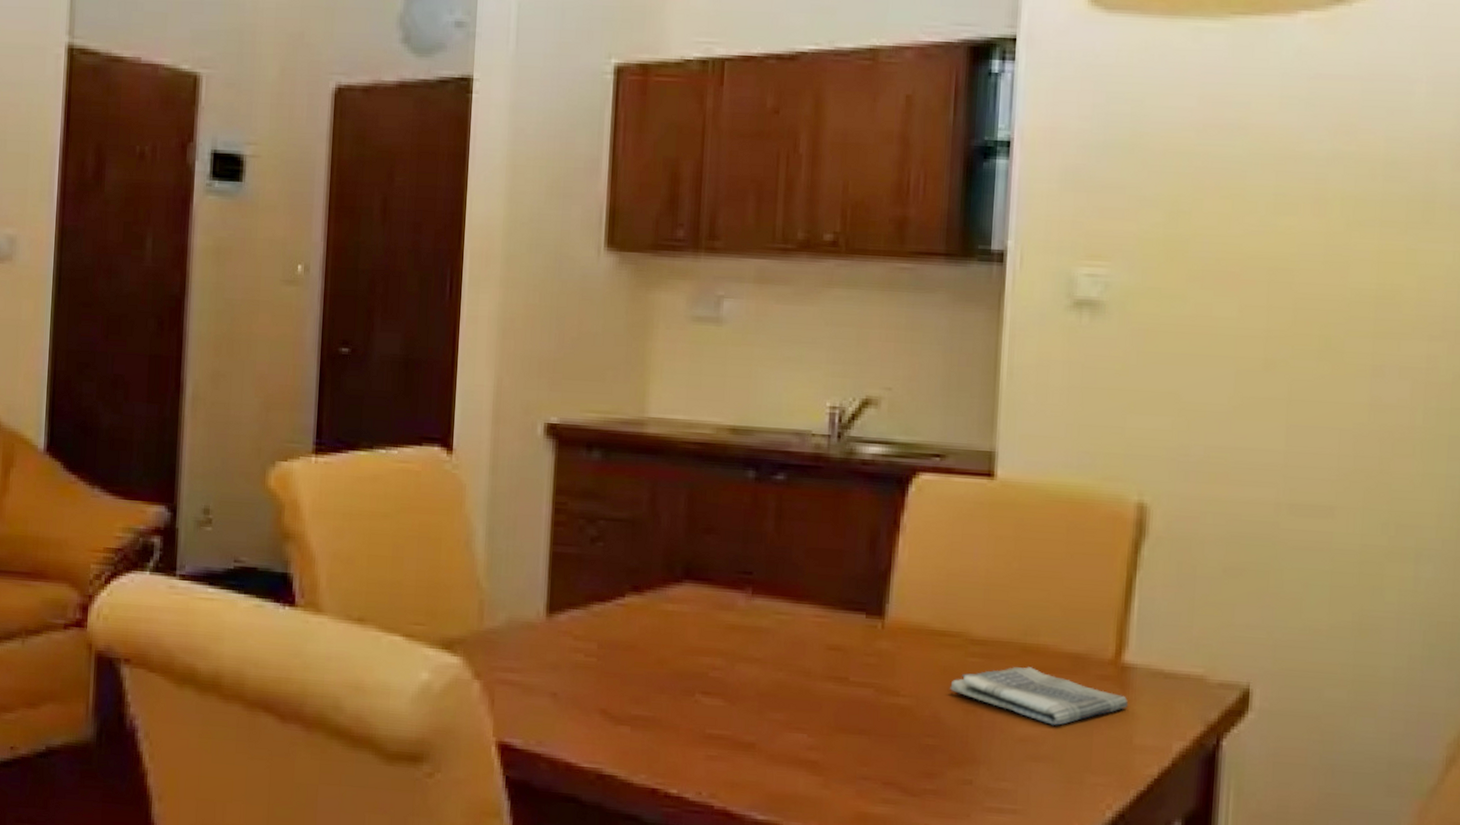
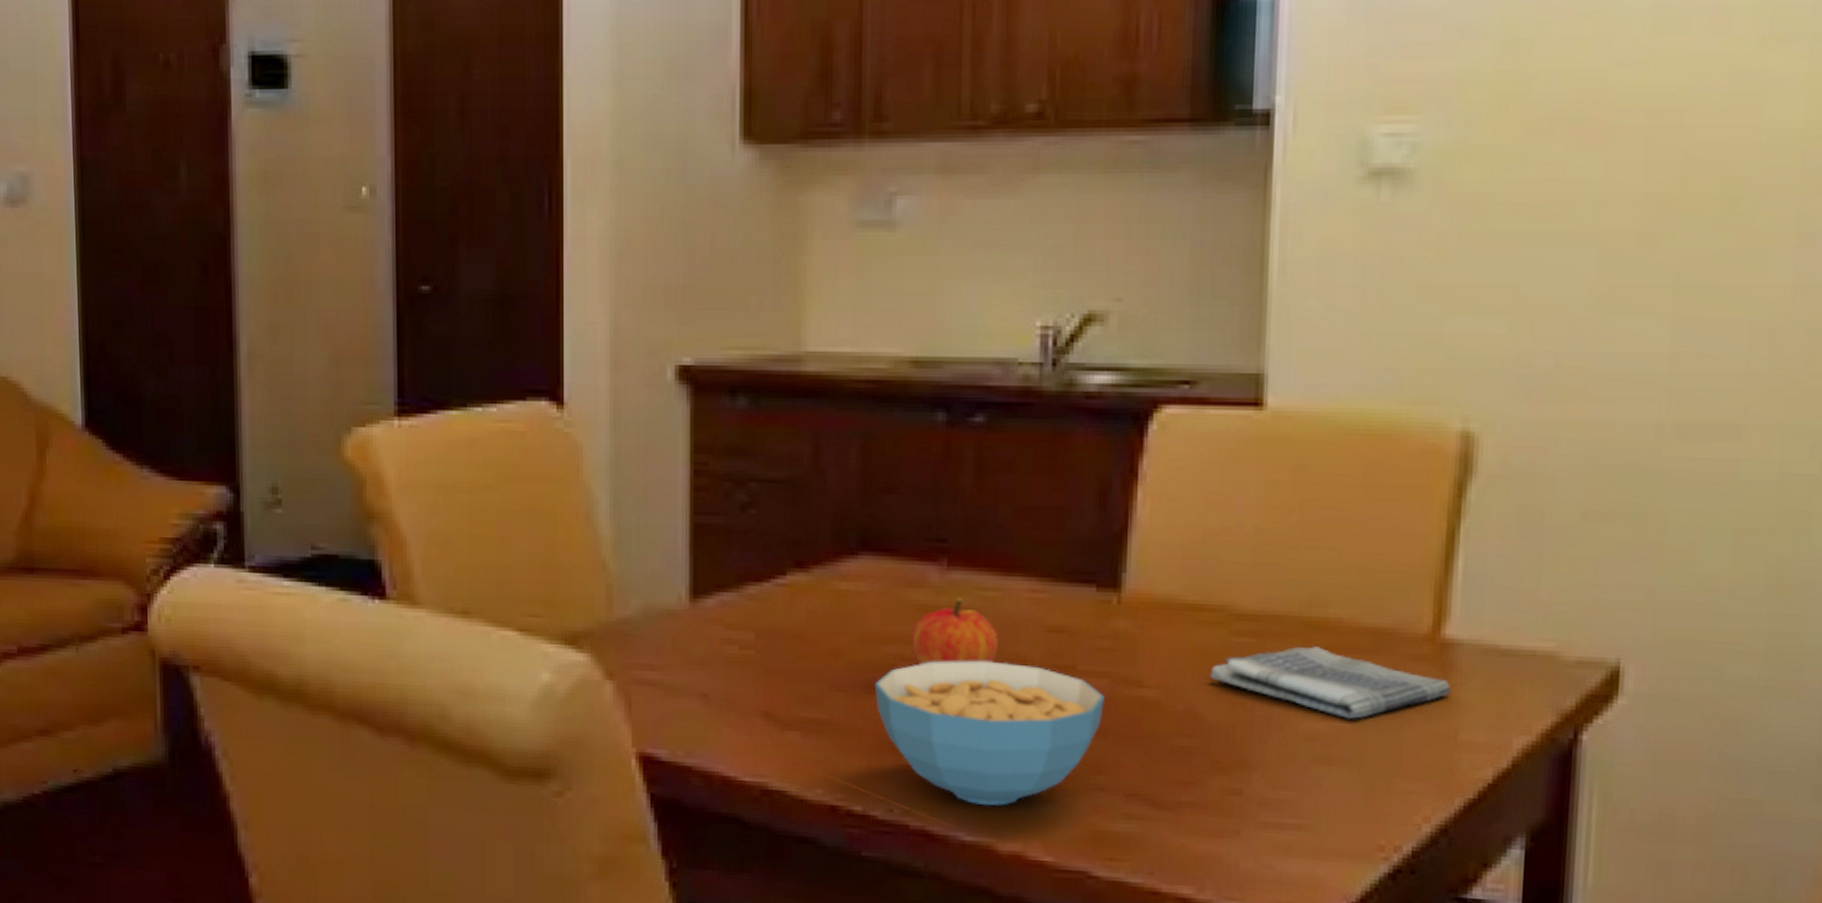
cereal bowl: none [690,670,869,791] -> present [874,660,1104,806]
fruit: none [721,619,790,674] -> present [911,597,1000,665]

